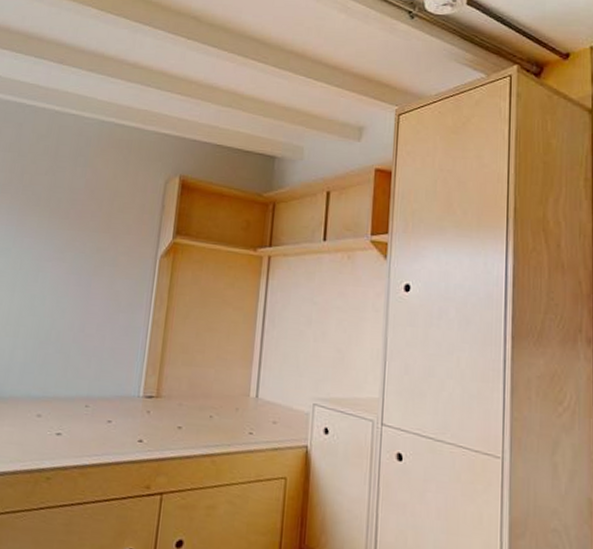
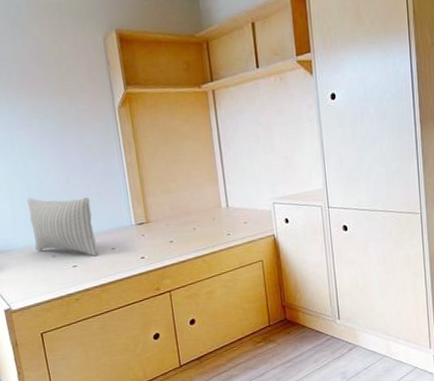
pillow: none [20,340,100,427] -> present [27,197,99,257]

